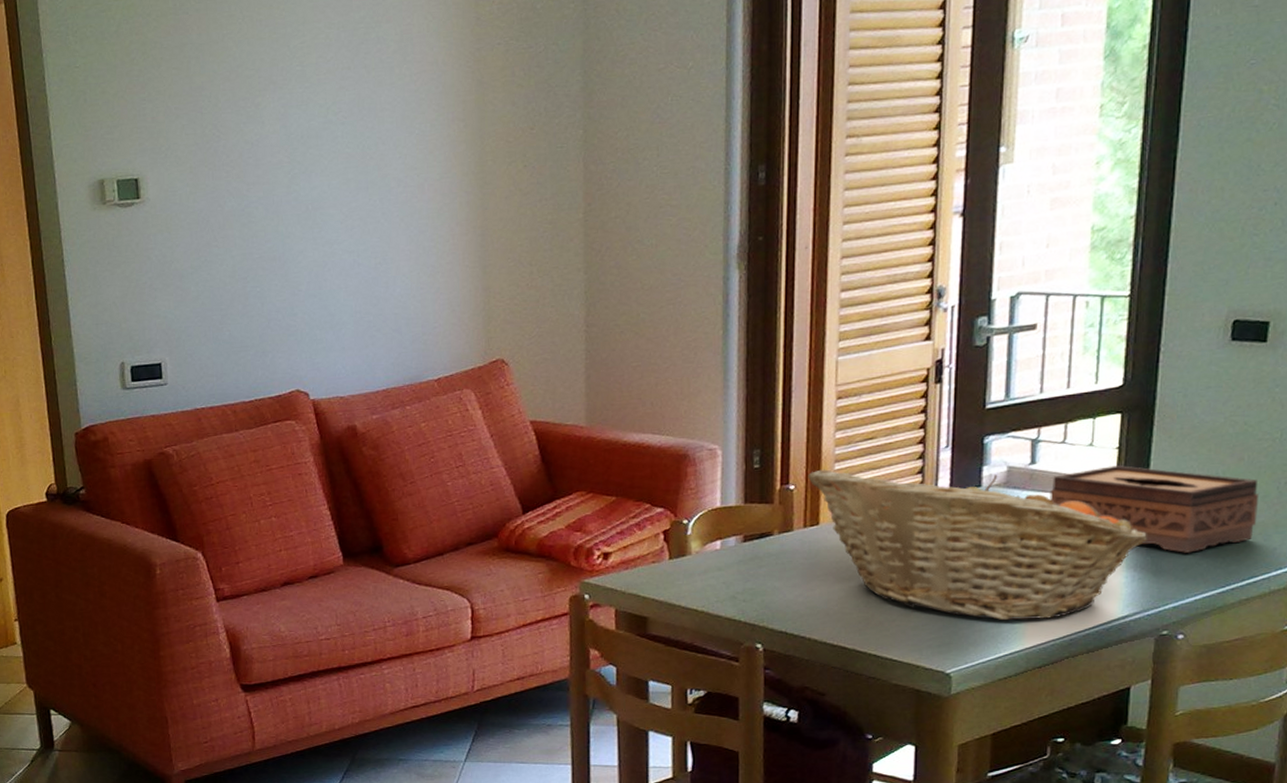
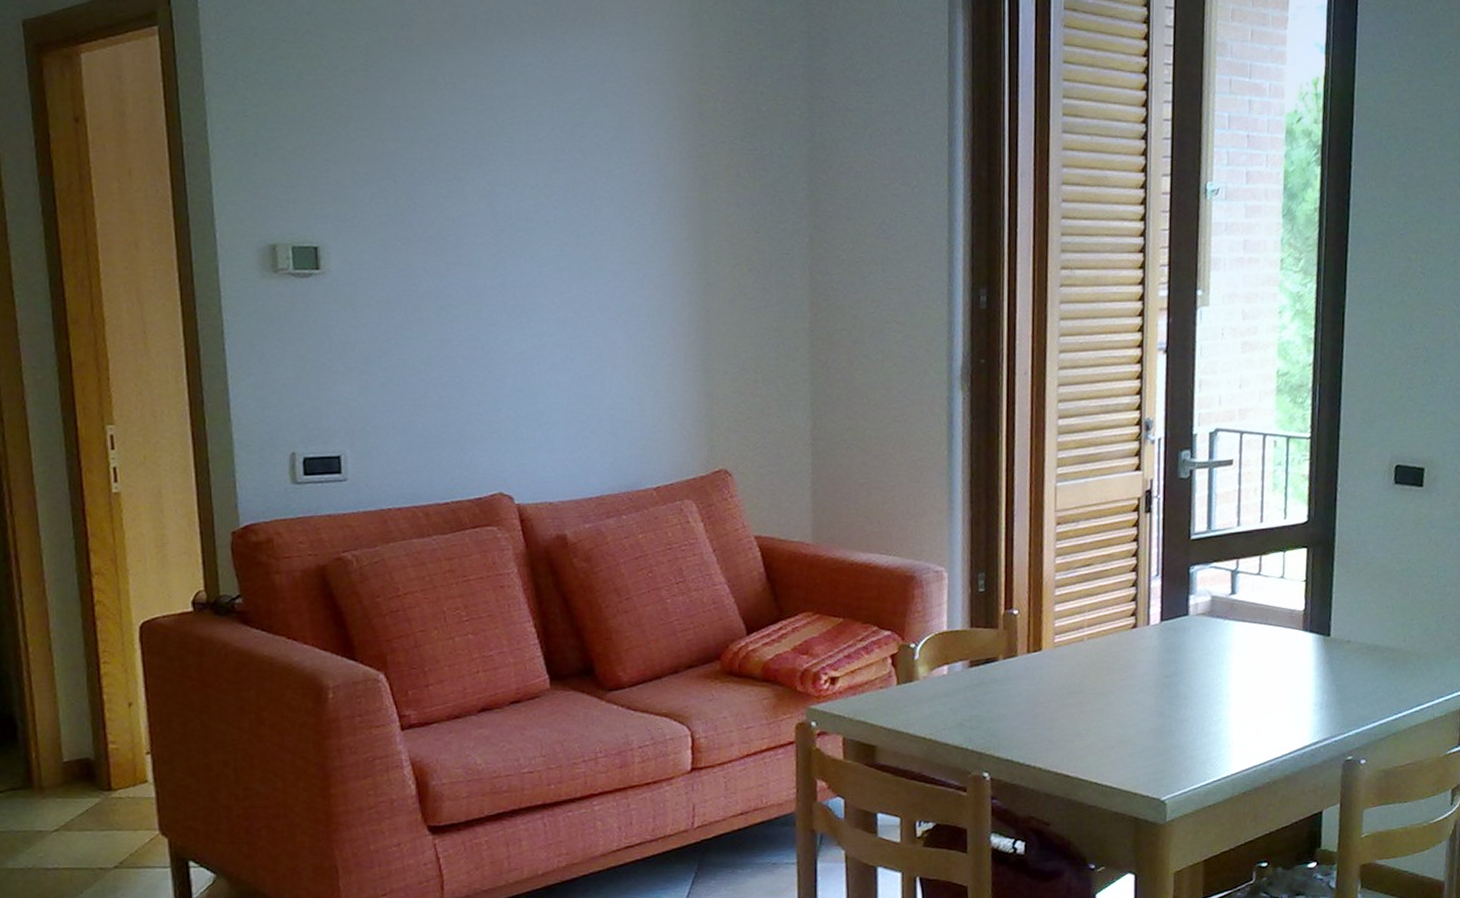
fruit basket: present [808,469,1148,621] -> none [1030,594,1333,748]
tissue box: present [1050,465,1258,553] -> none [1248,597,1421,682]

